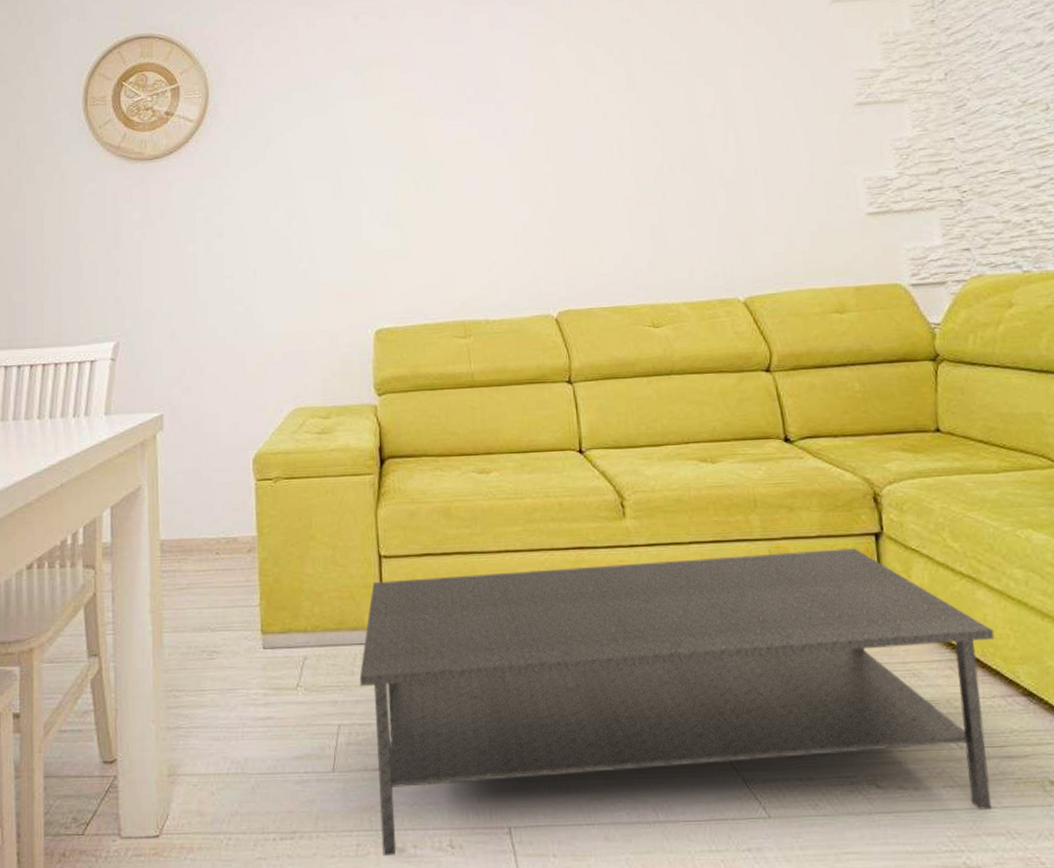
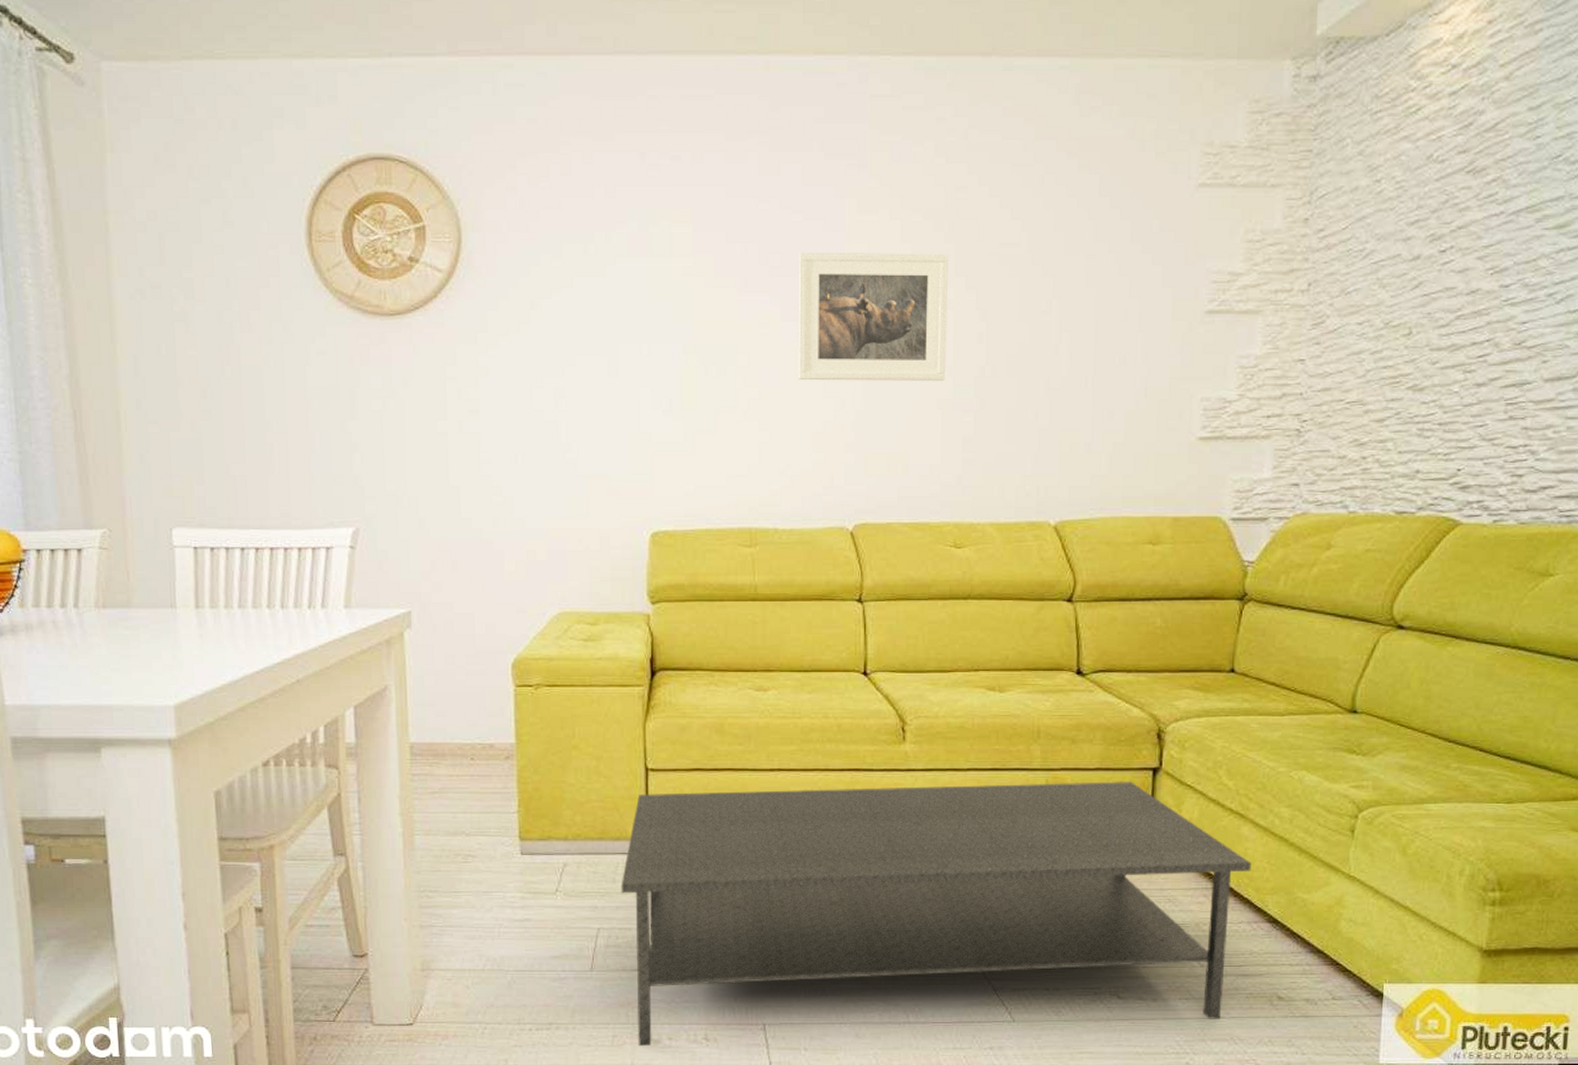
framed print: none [490,74,628,188] -> present [798,253,948,381]

